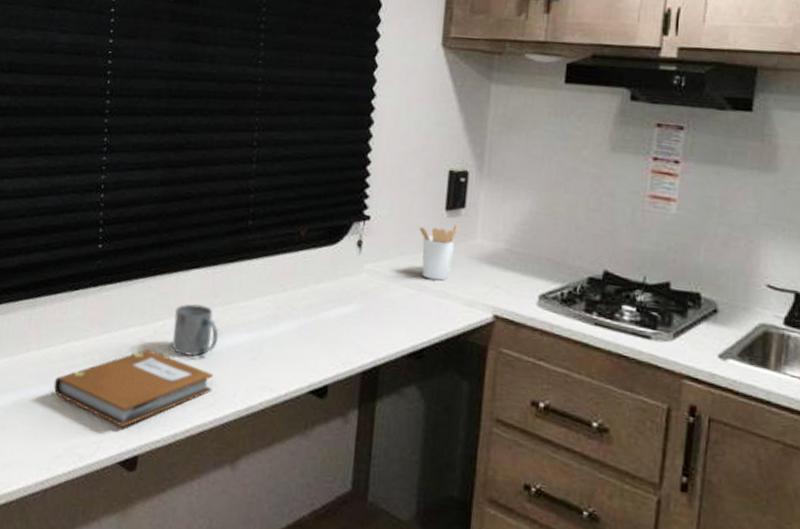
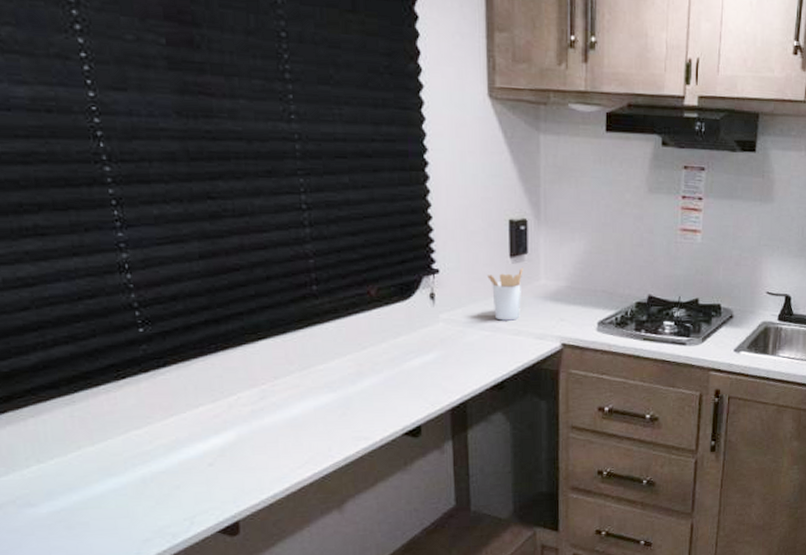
notebook: present [53,349,213,428] -> none [121,424,306,500]
mug: present [172,303,219,356] -> none [247,374,302,423]

